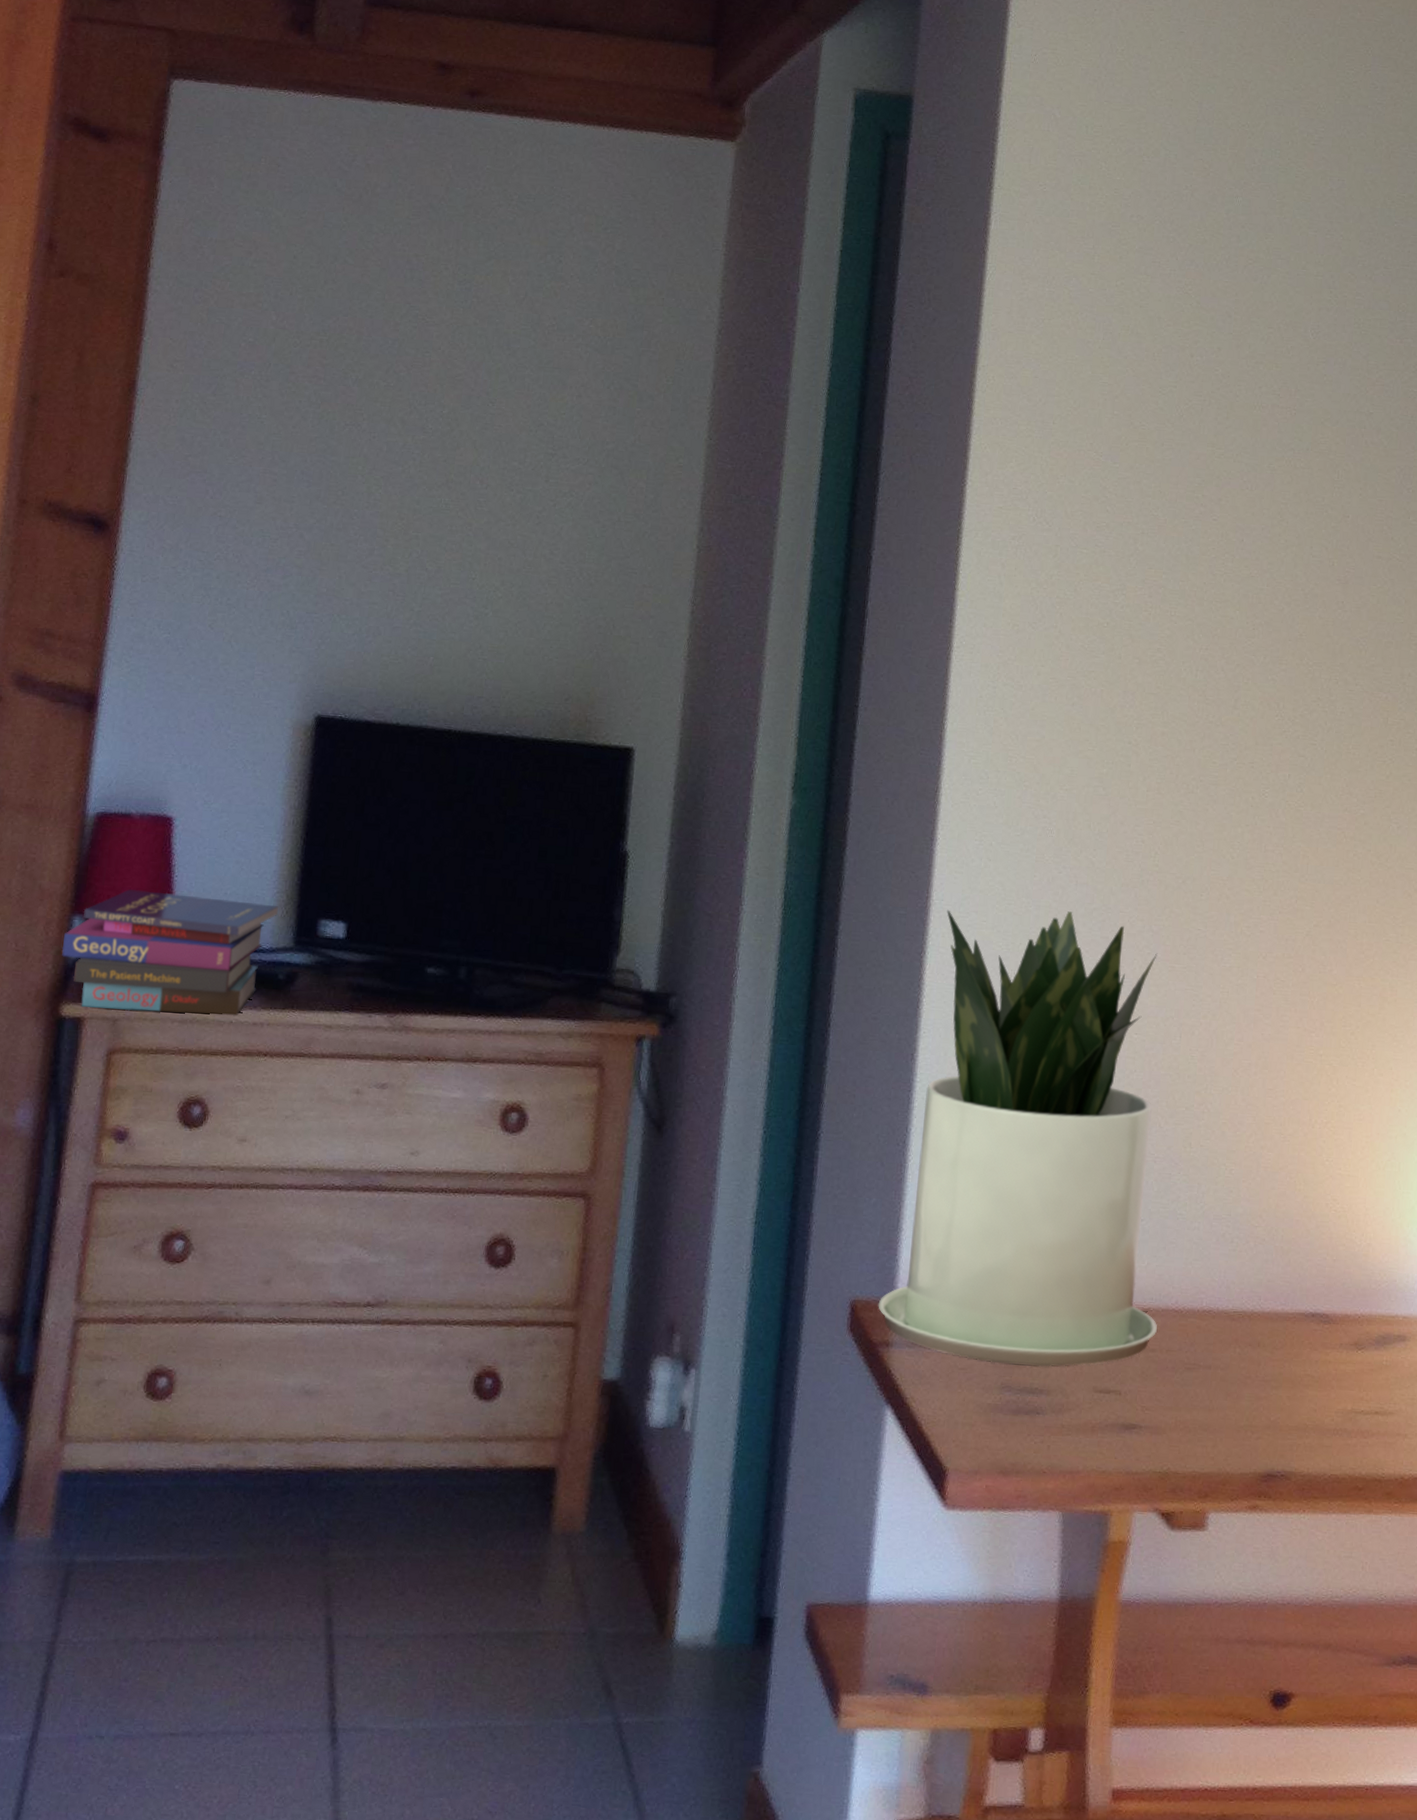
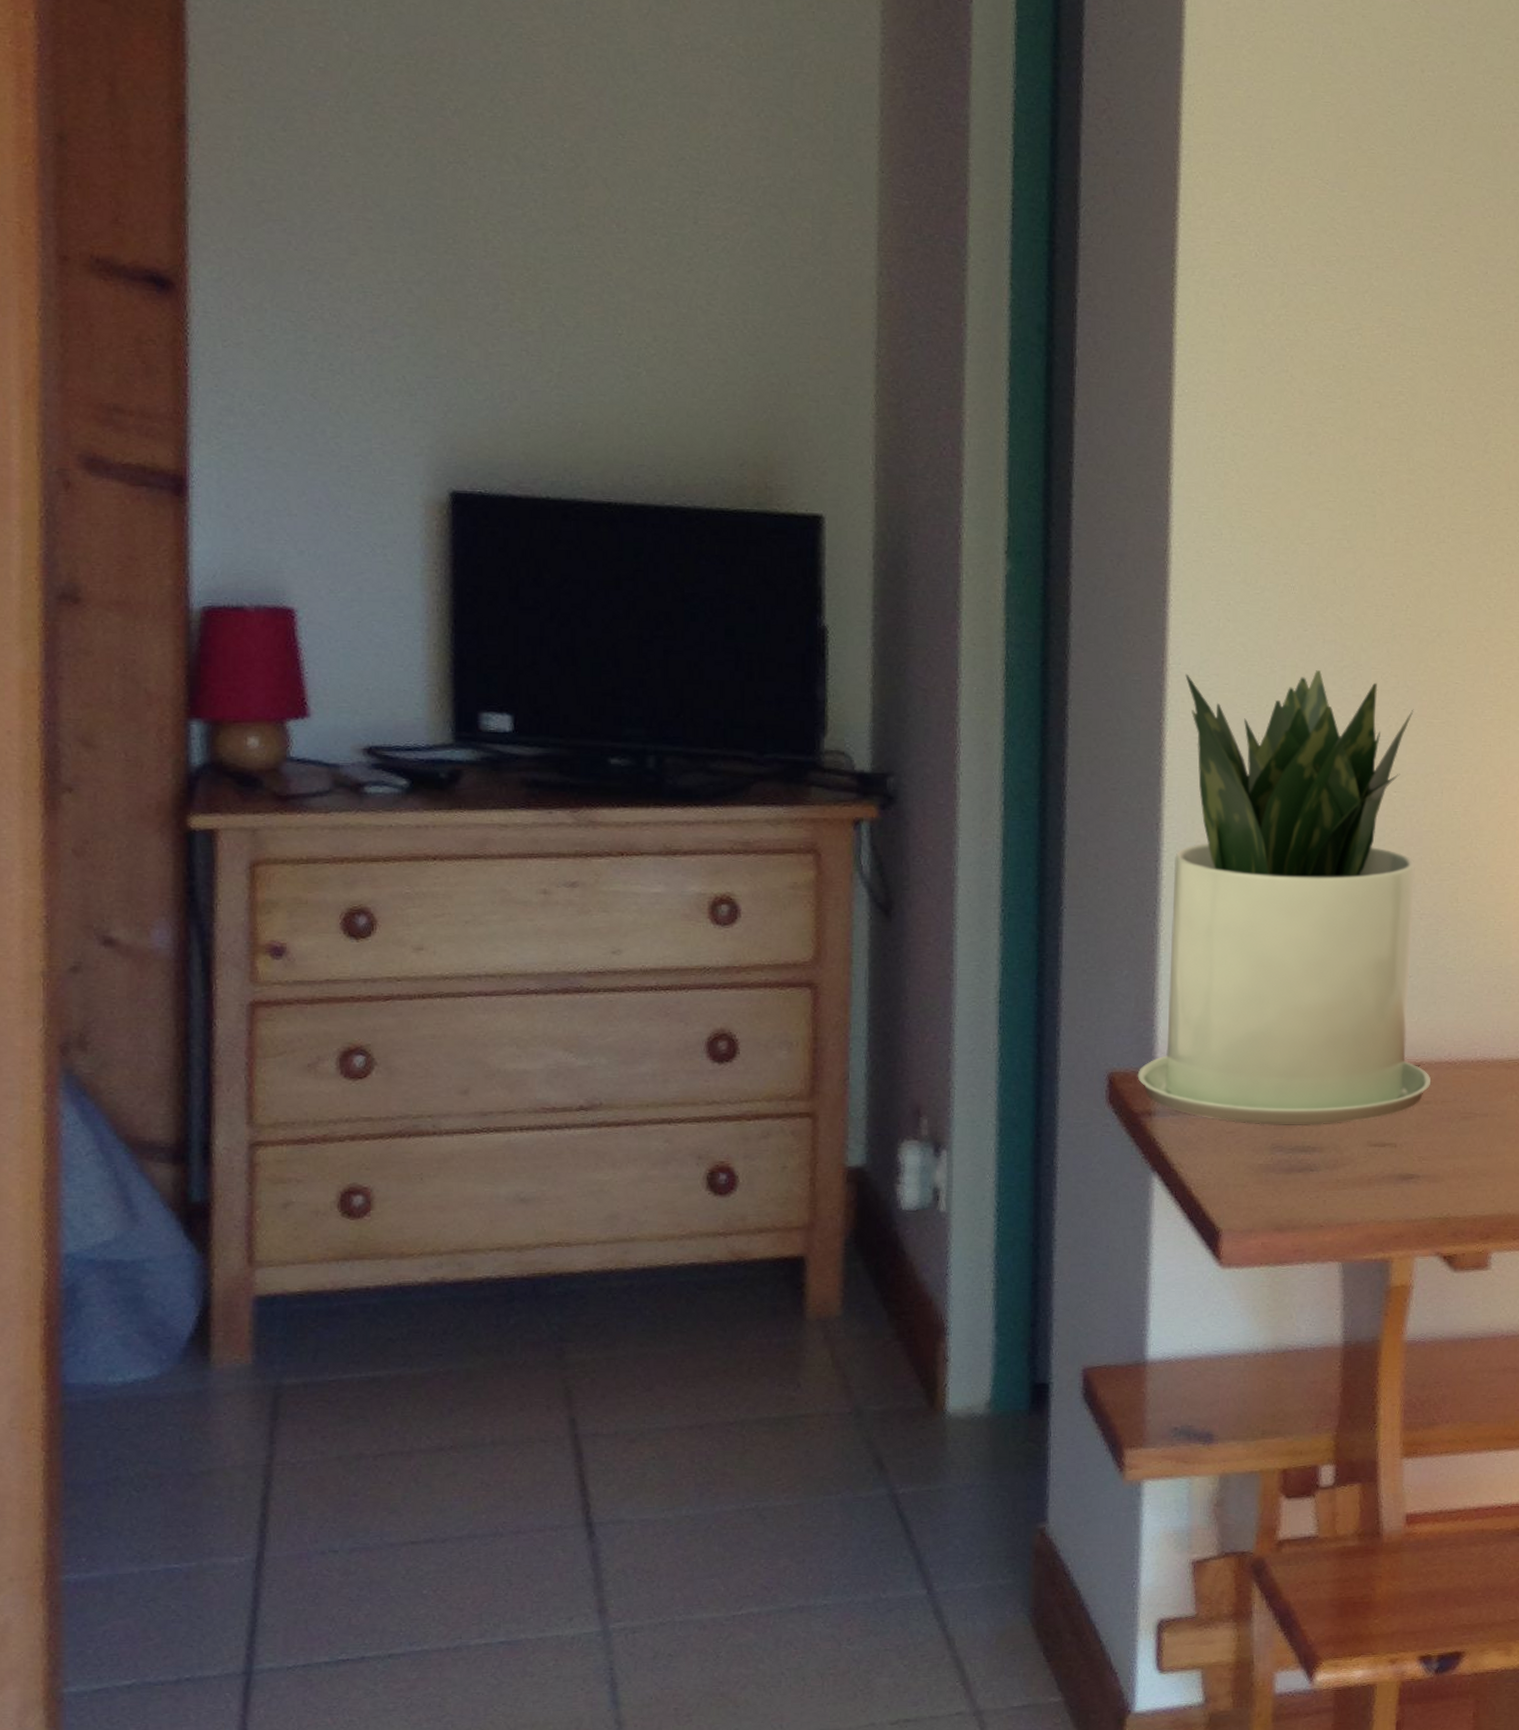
books: present [62,889,278,1016] -> none [181,689,431,820]

